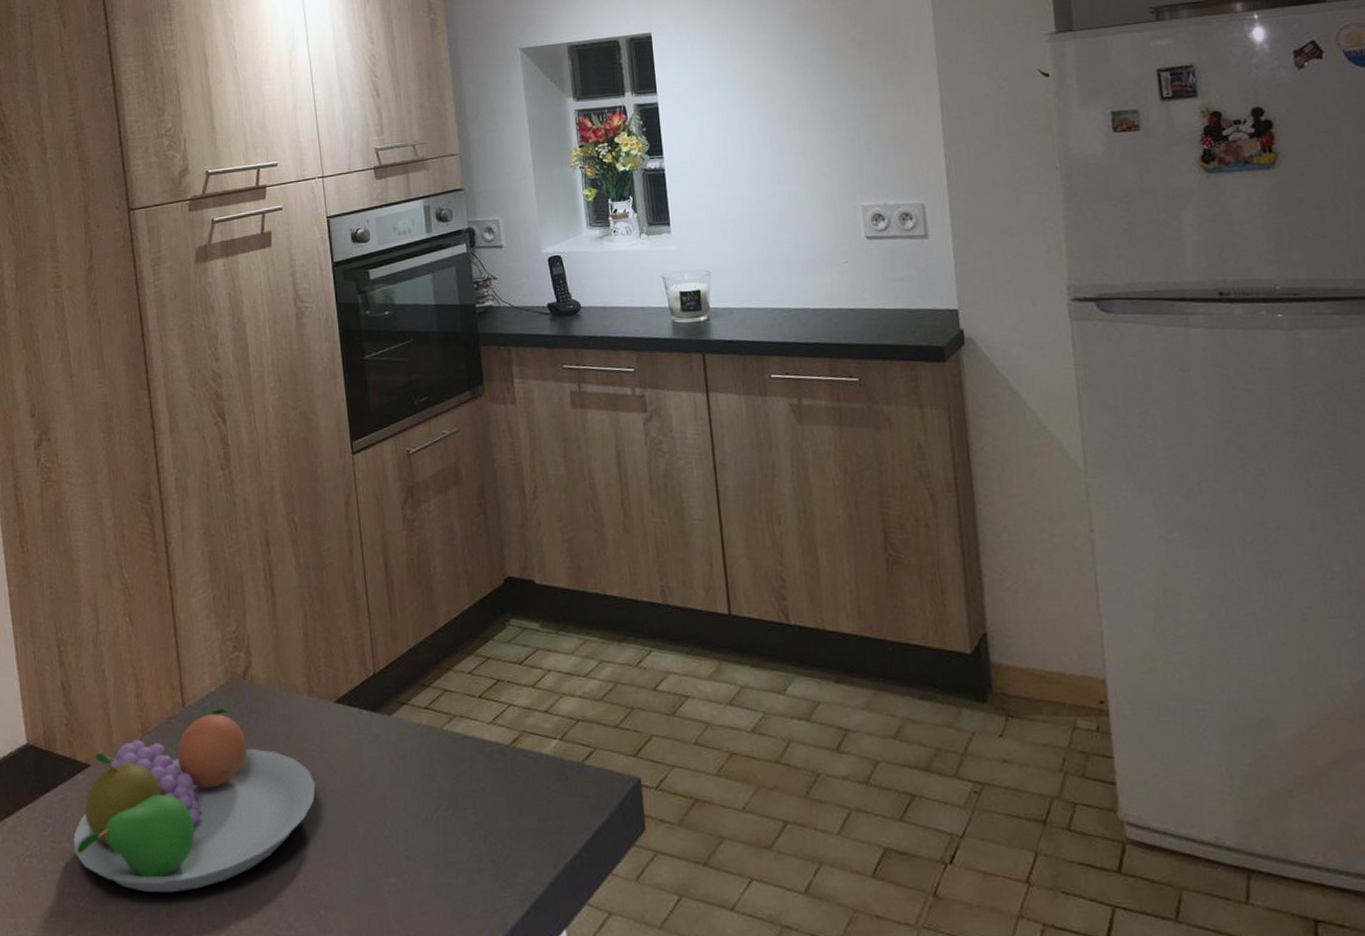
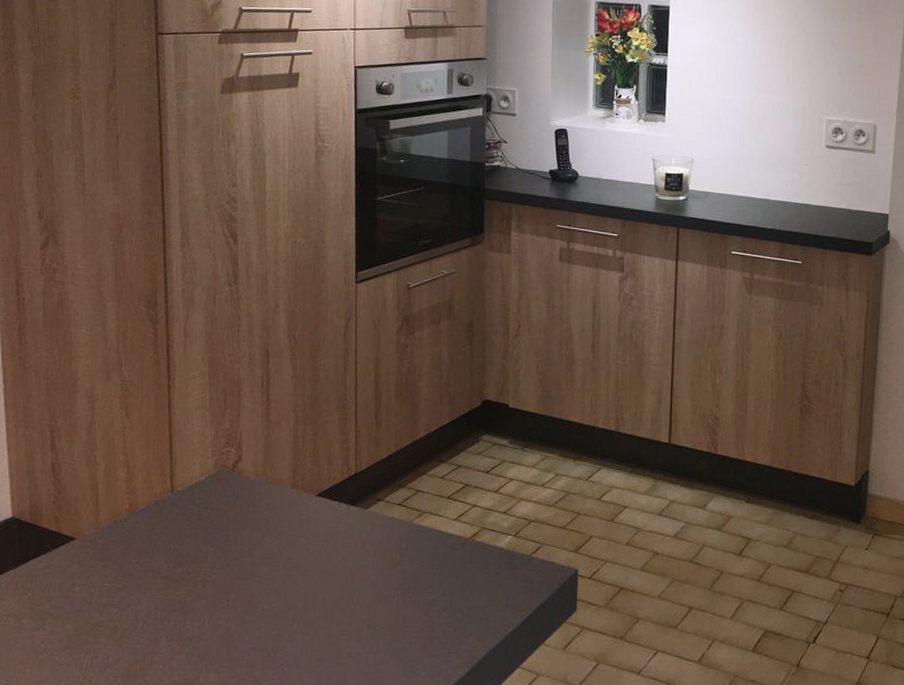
fruit bowl: present [73,709,316,893] -> none [52,495,292,650]

